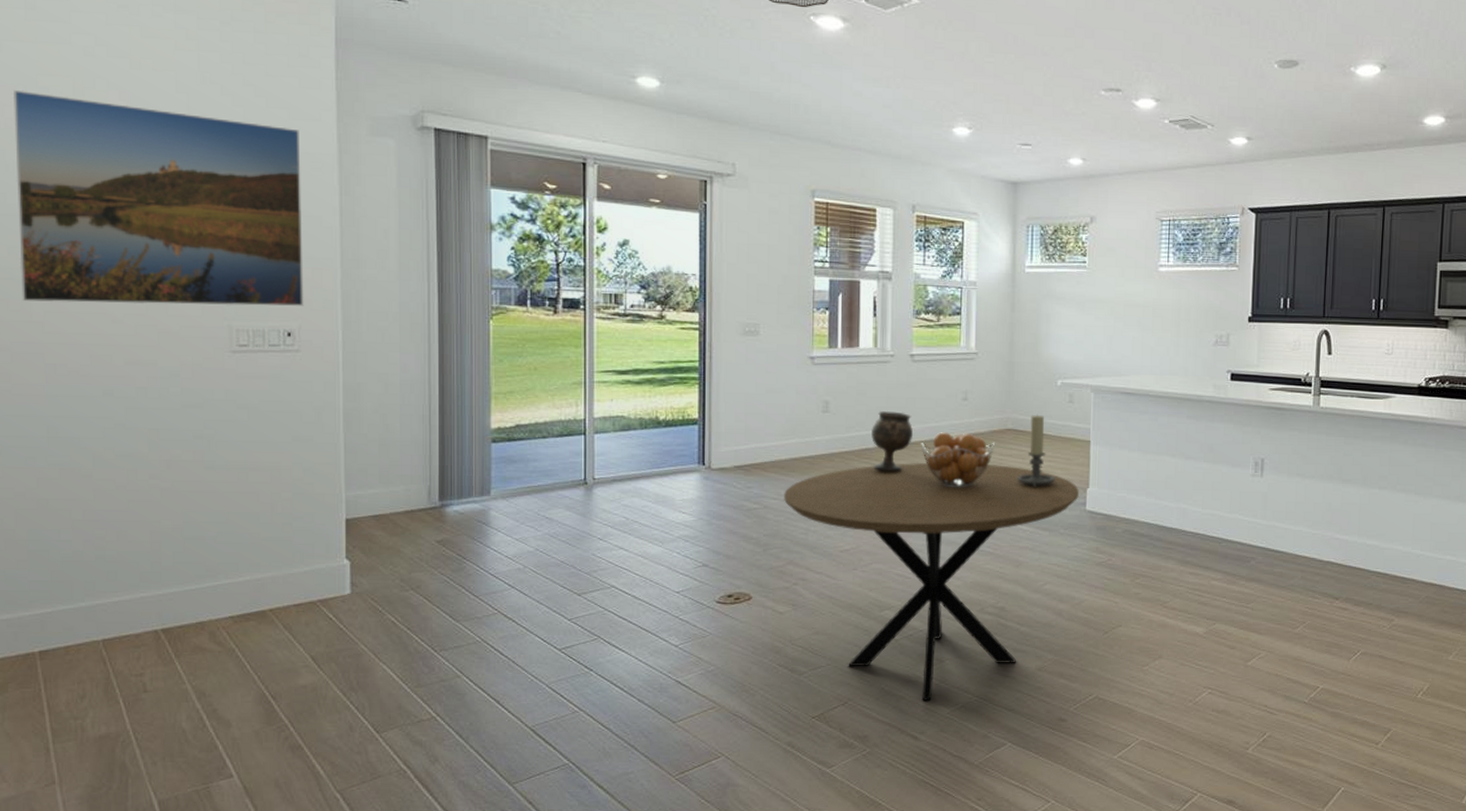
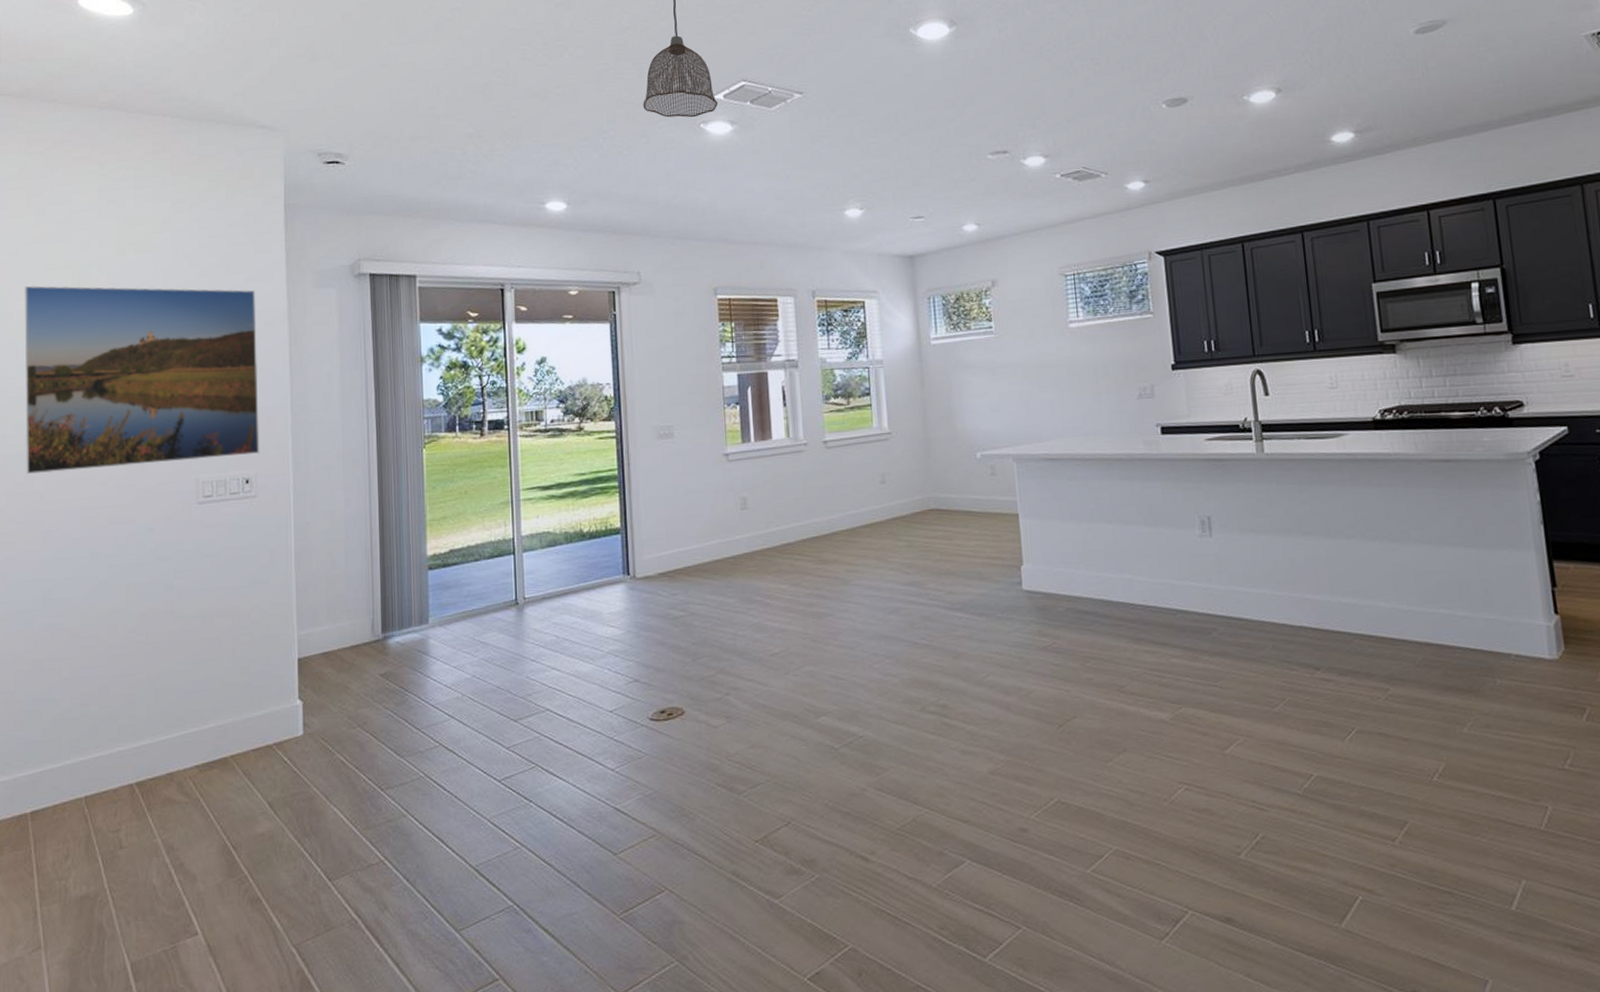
dining table: present [784,462,1079,700] -> none [709,548,1013,816]
goblet: present [871,411,913,472] -> none [791,502,833,567]
fruit basket: present [921,432,995,488] -> none [842,517,918,578]
candle holder: present [1017,414,1055,488] -> none [945,491,986,571]

